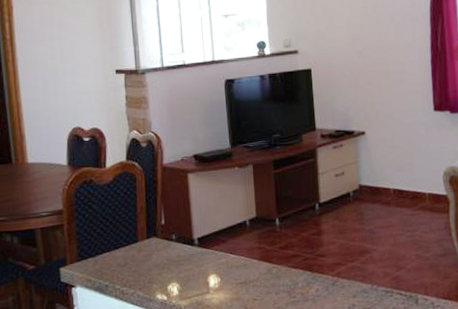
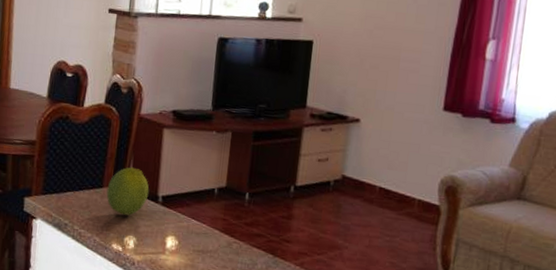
fruit: none [142,216,184,264] -> present [106,167,149,216]

